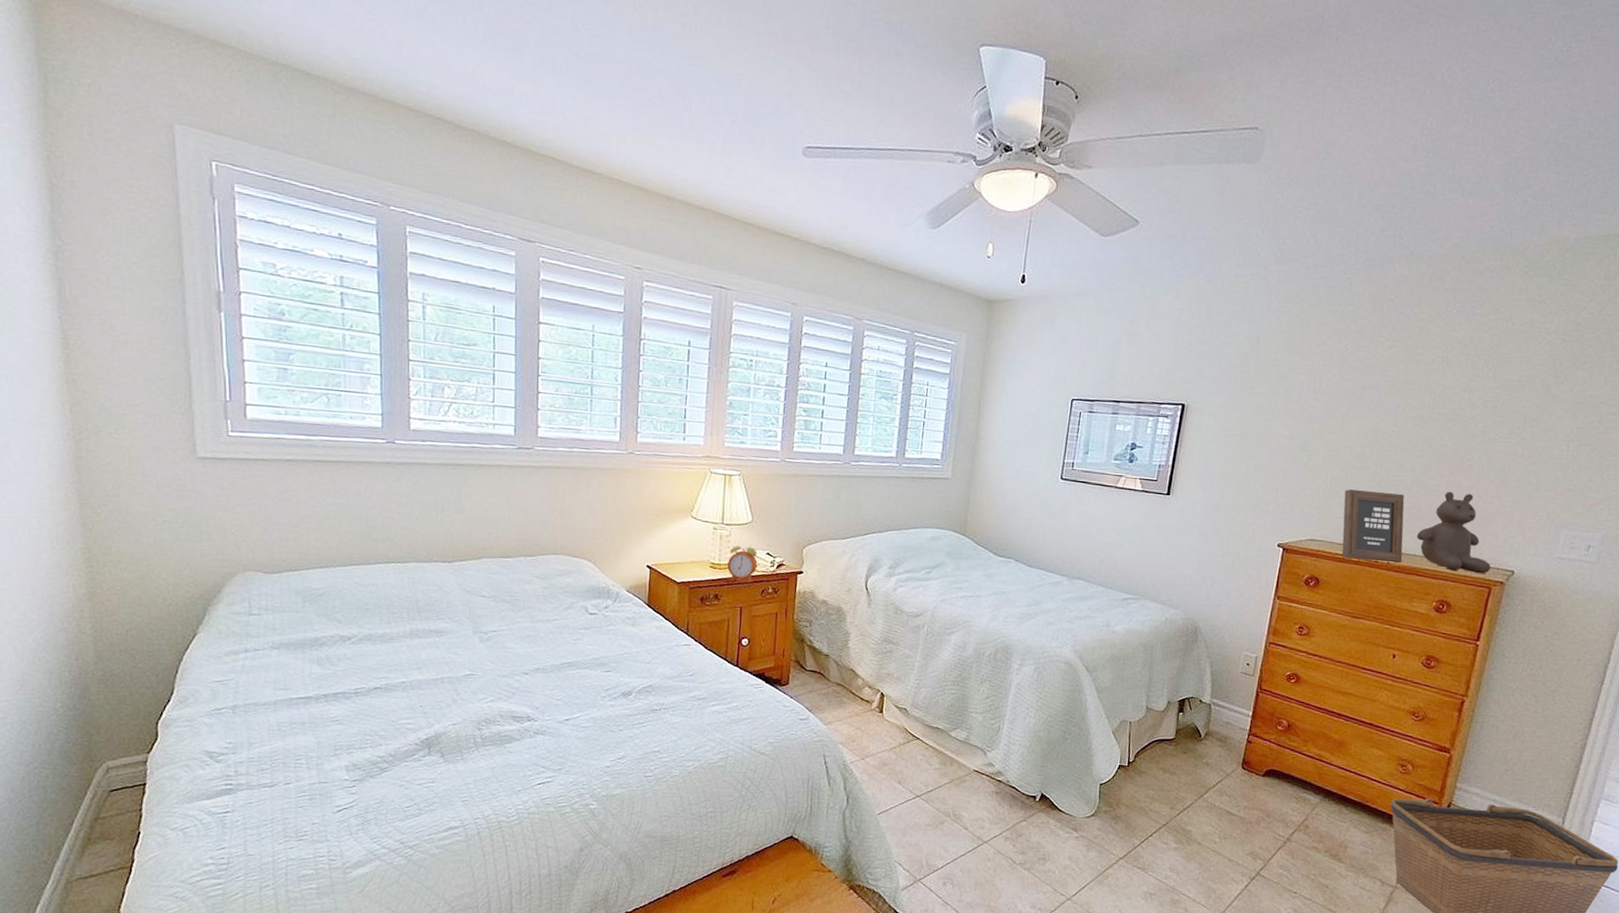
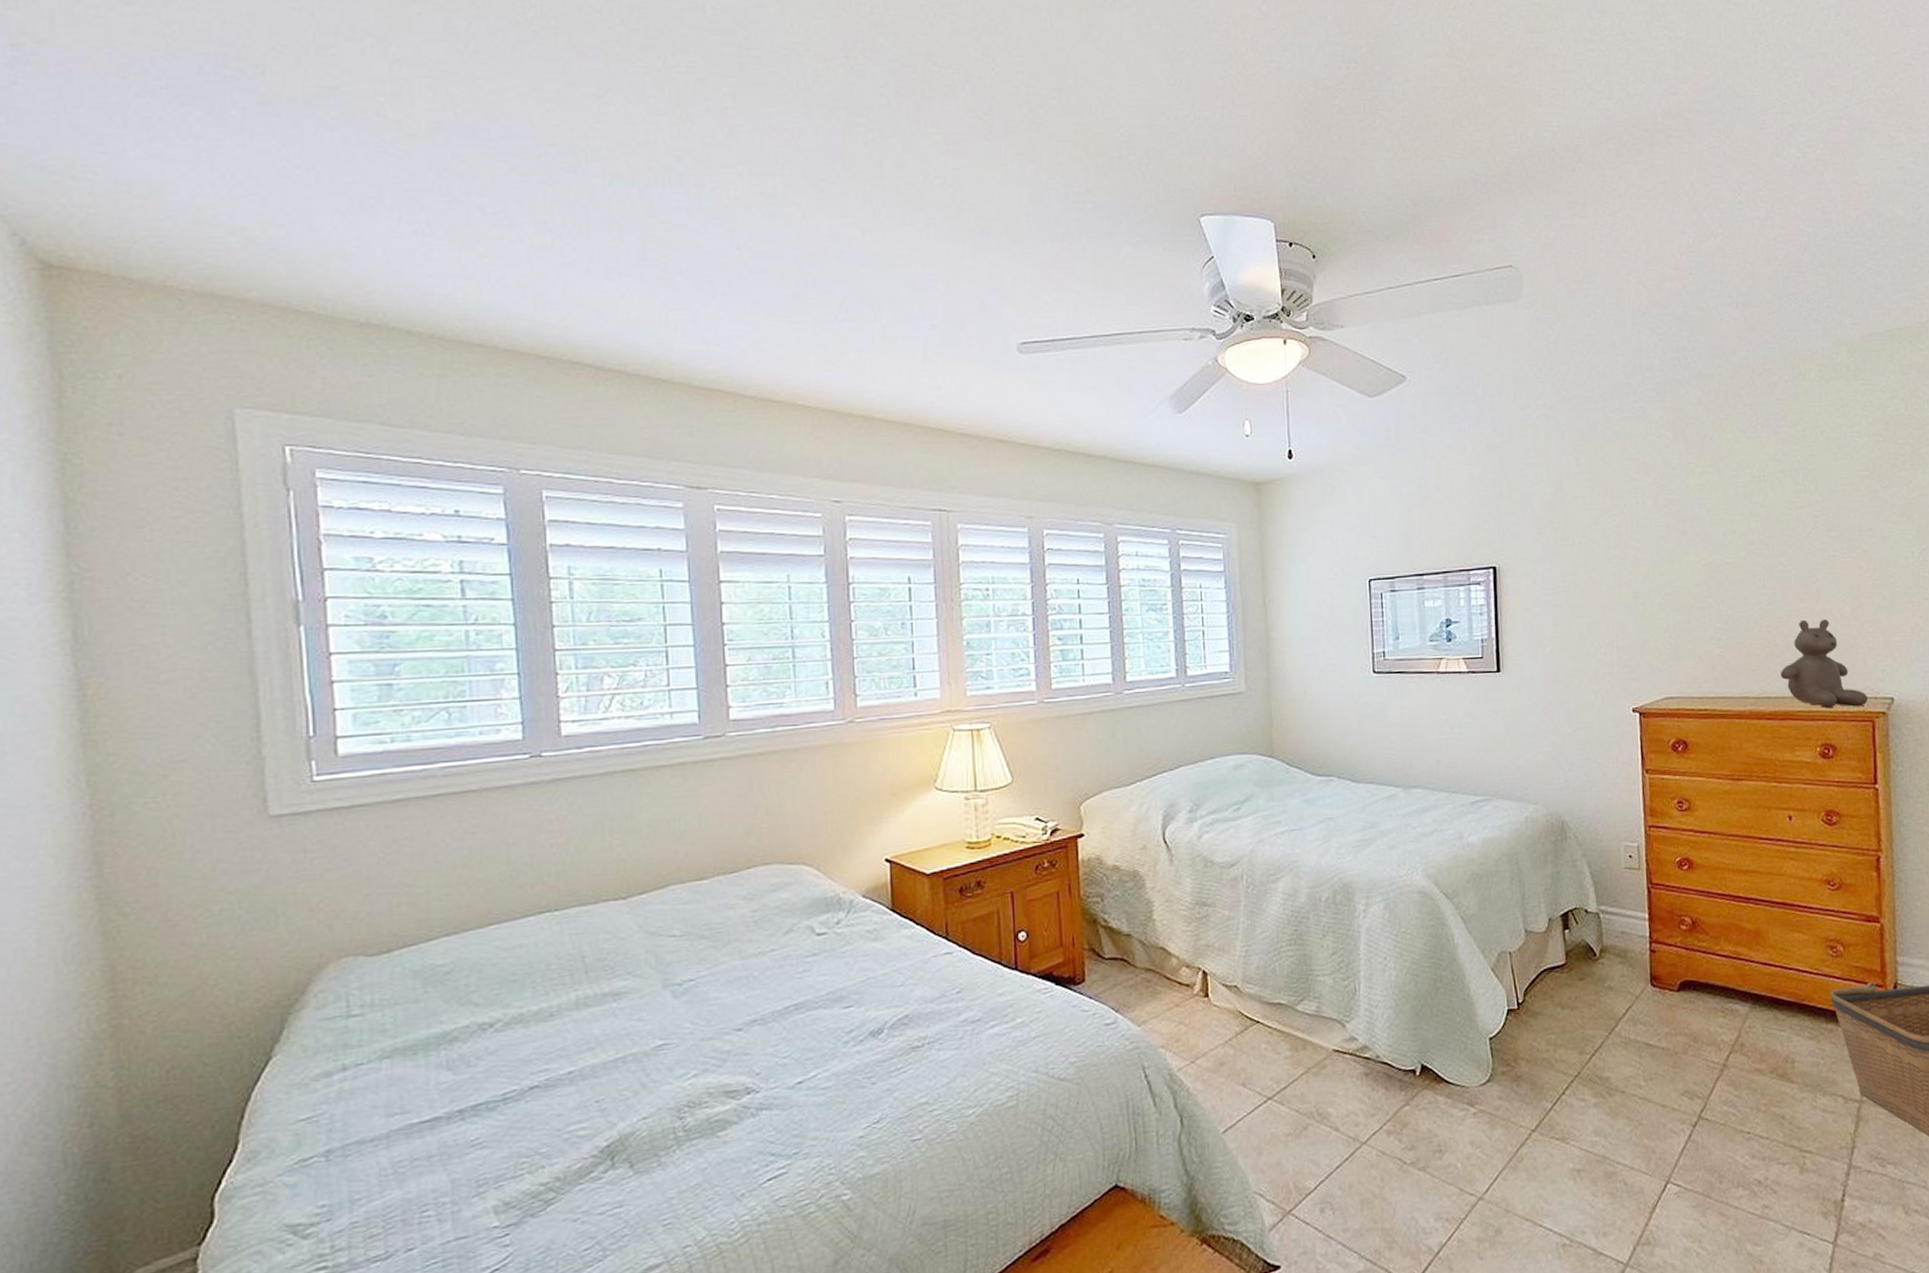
alarm clock: present [727,541,758,584] -> none [988,809,1026,861]
picture frame: present [1341,489,1405,564] -> none [1691,632,1772,713]

